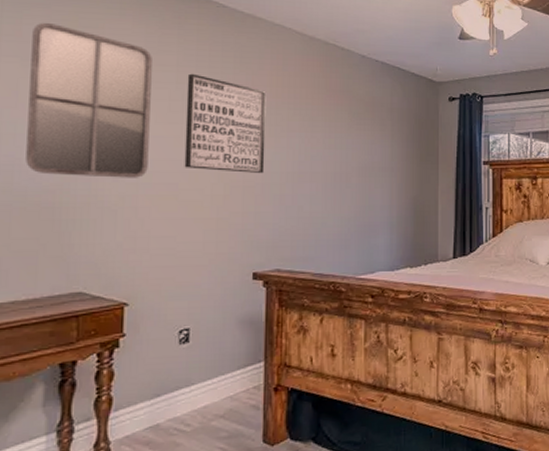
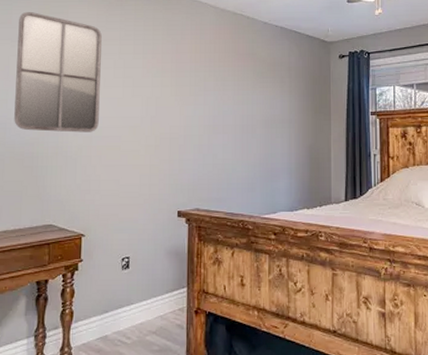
wall art: present [184,73,267,174] -> none [125,45,188,128]

